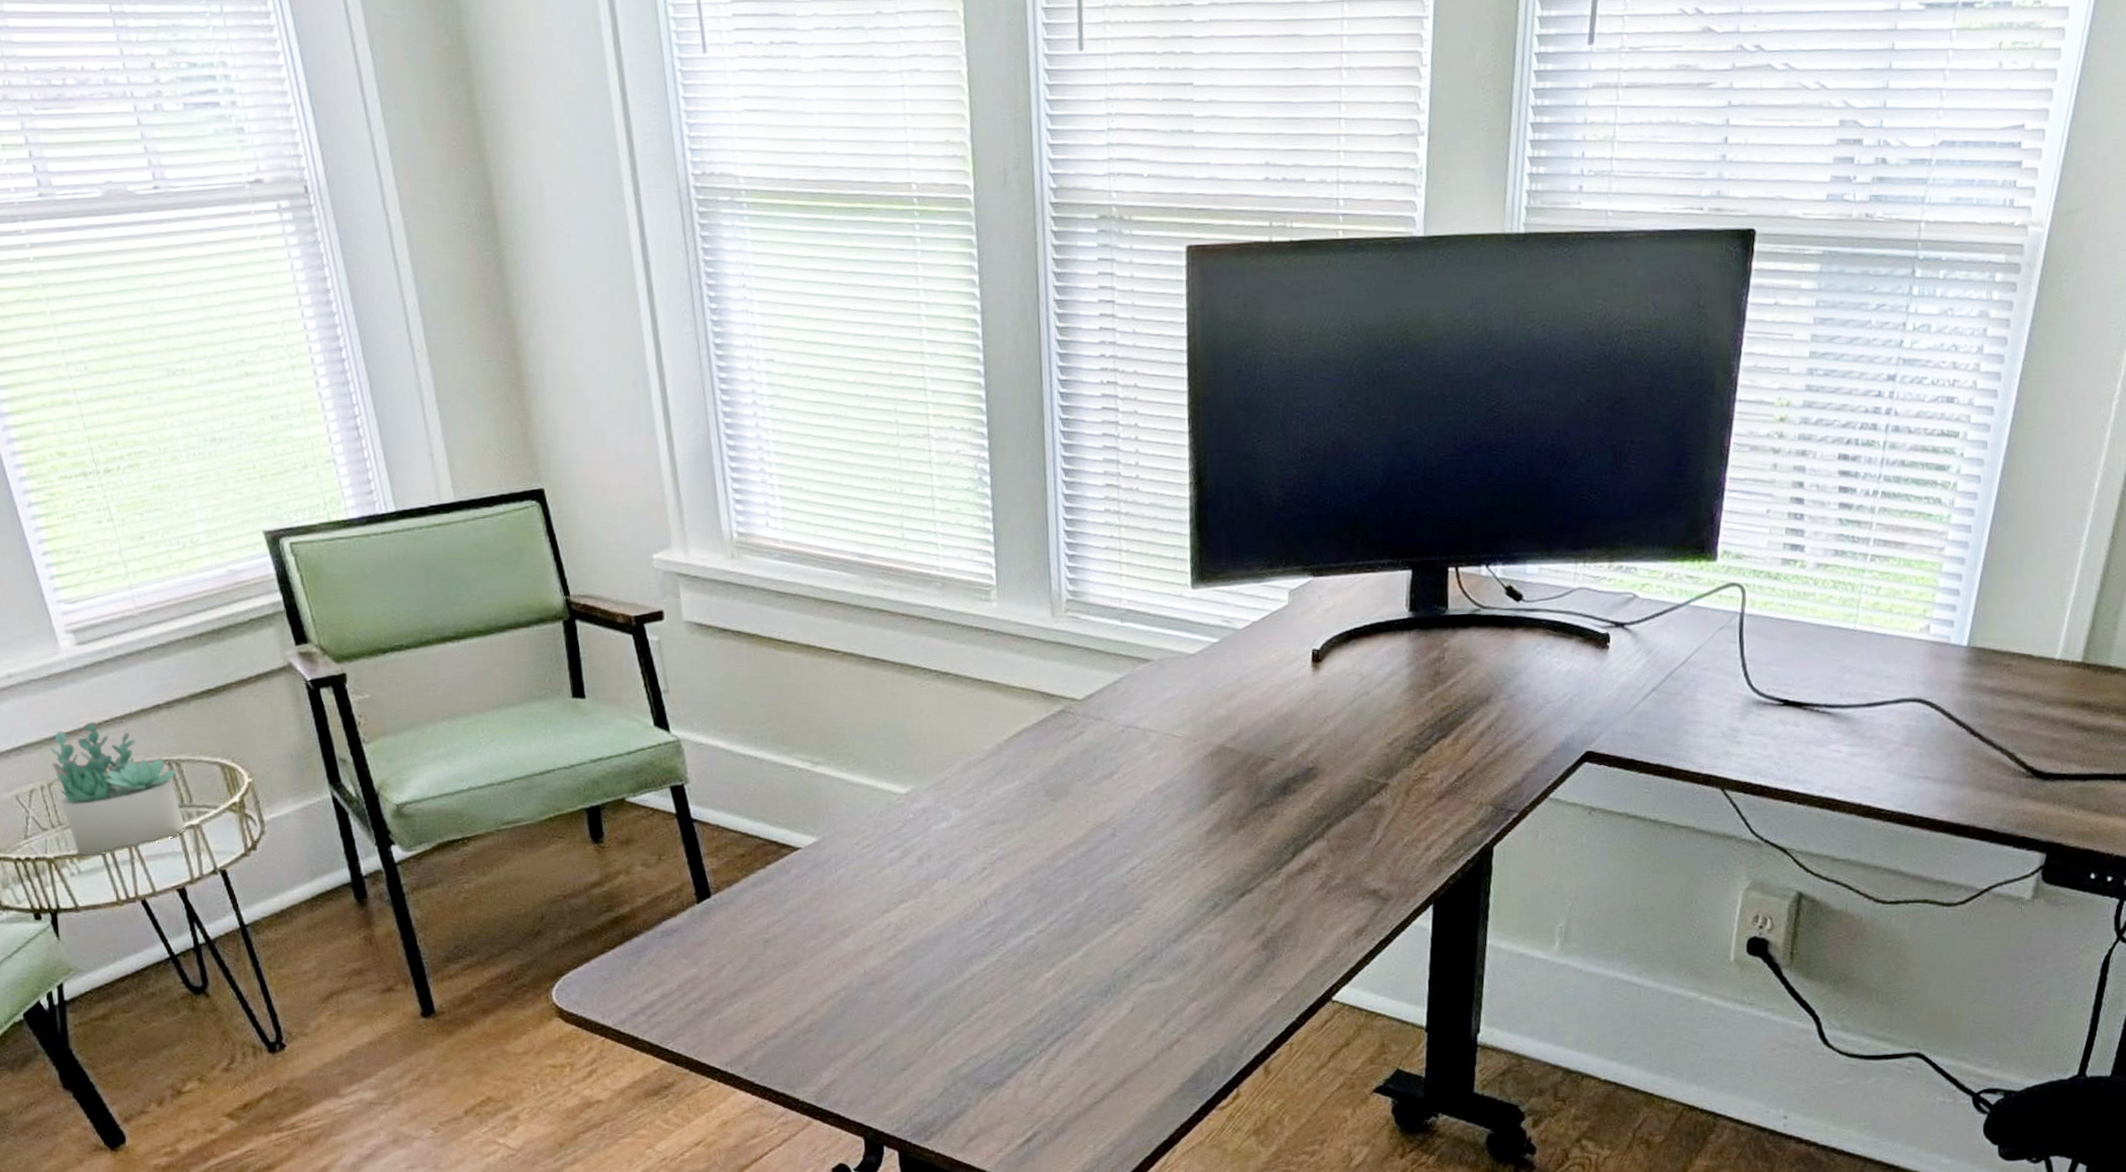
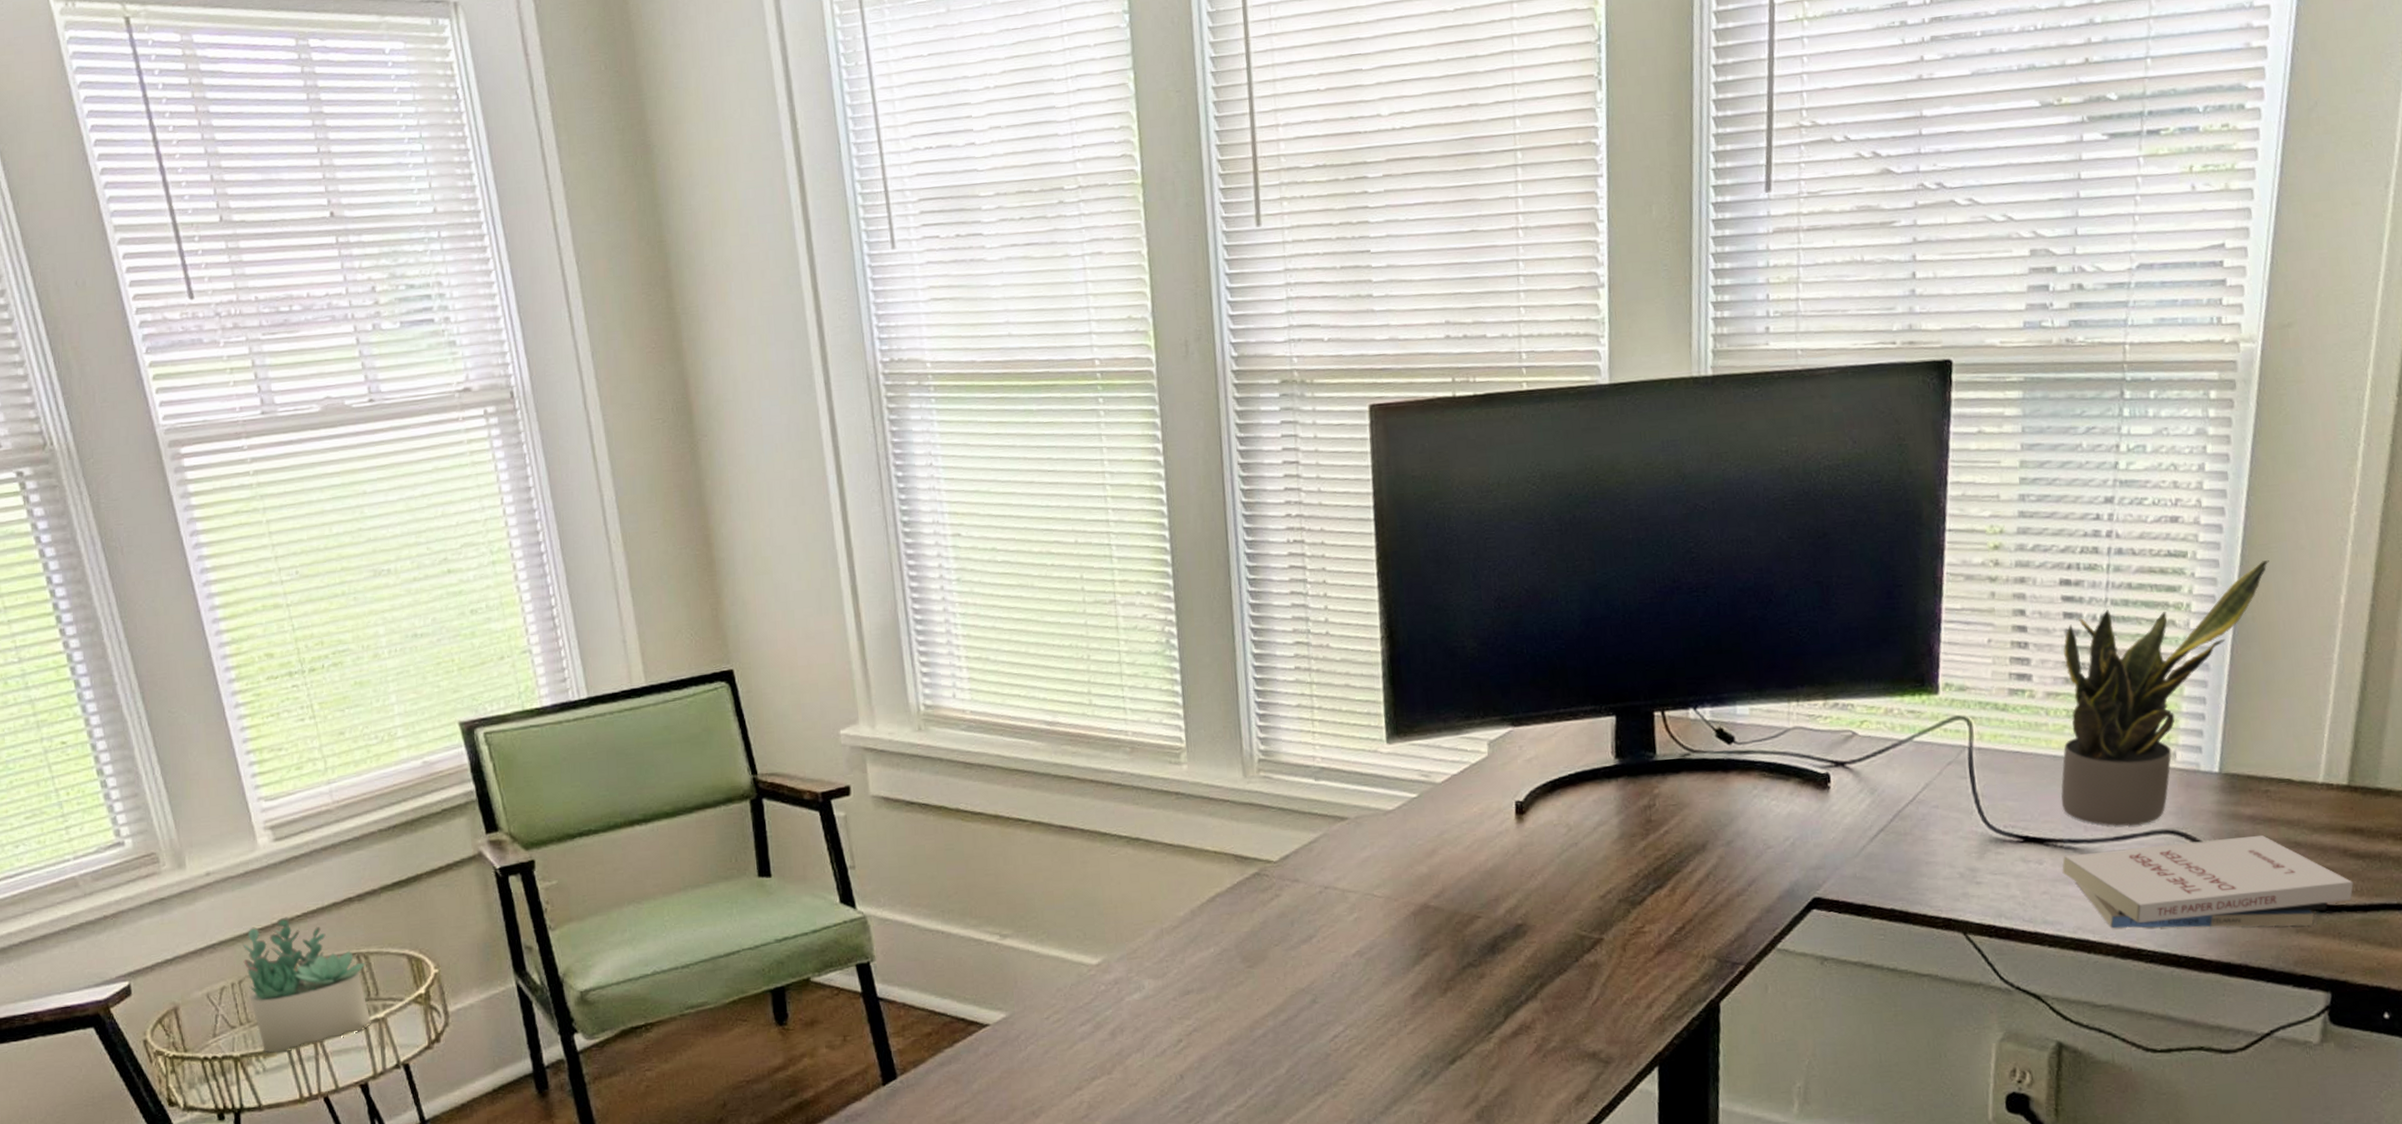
books: none [1816,706,2077,792] -> present [2062,834,2354,929]
potted plant: none [1821,444,2034,694] -> present [2061,560,2270,826]

